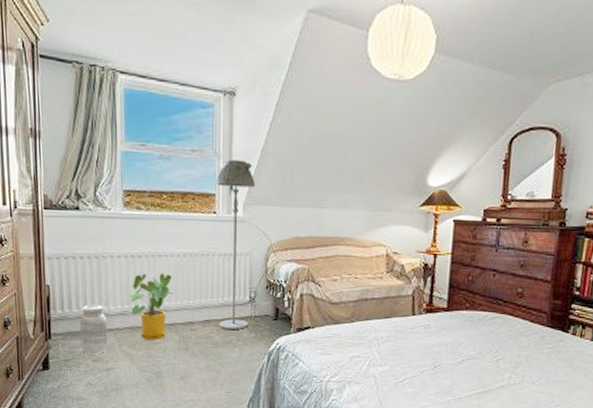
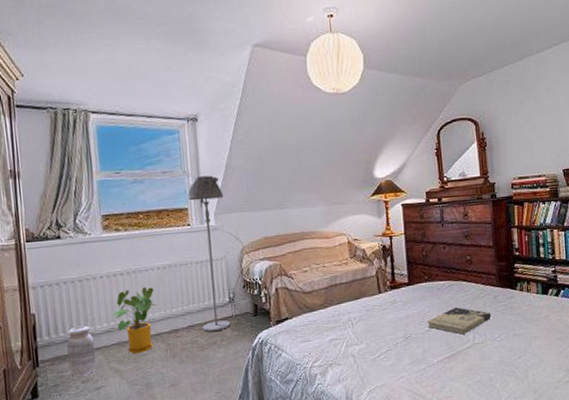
book: none [460,342,534,372] -> present [427,307,492,335]

